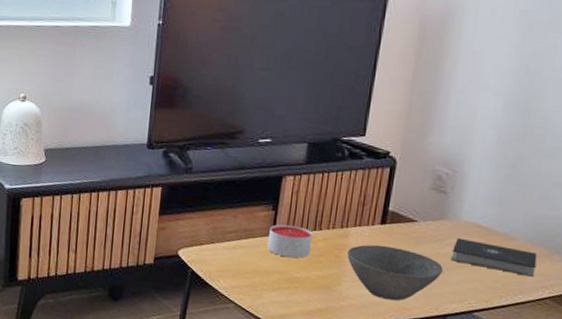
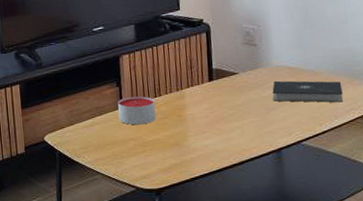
bowl: present [347,244,443,301] -> none [187,98,269,146]

